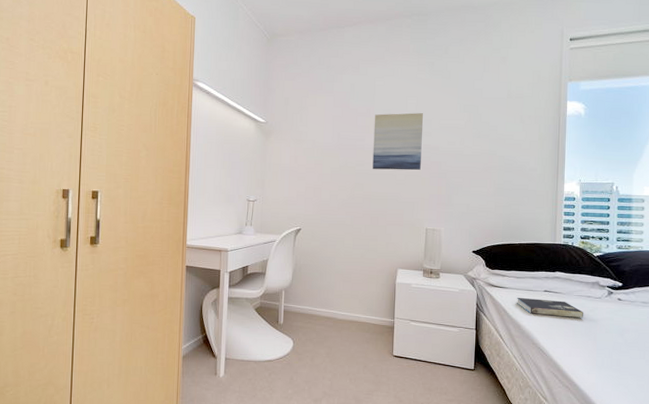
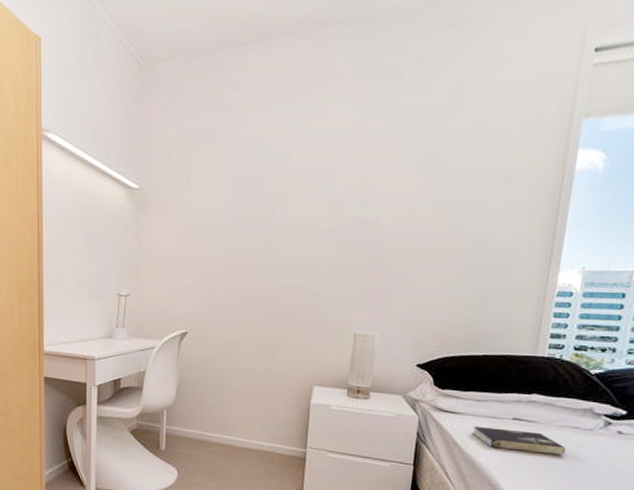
wall art: present [372,113,424,171] -> none [284,171,360,254]

